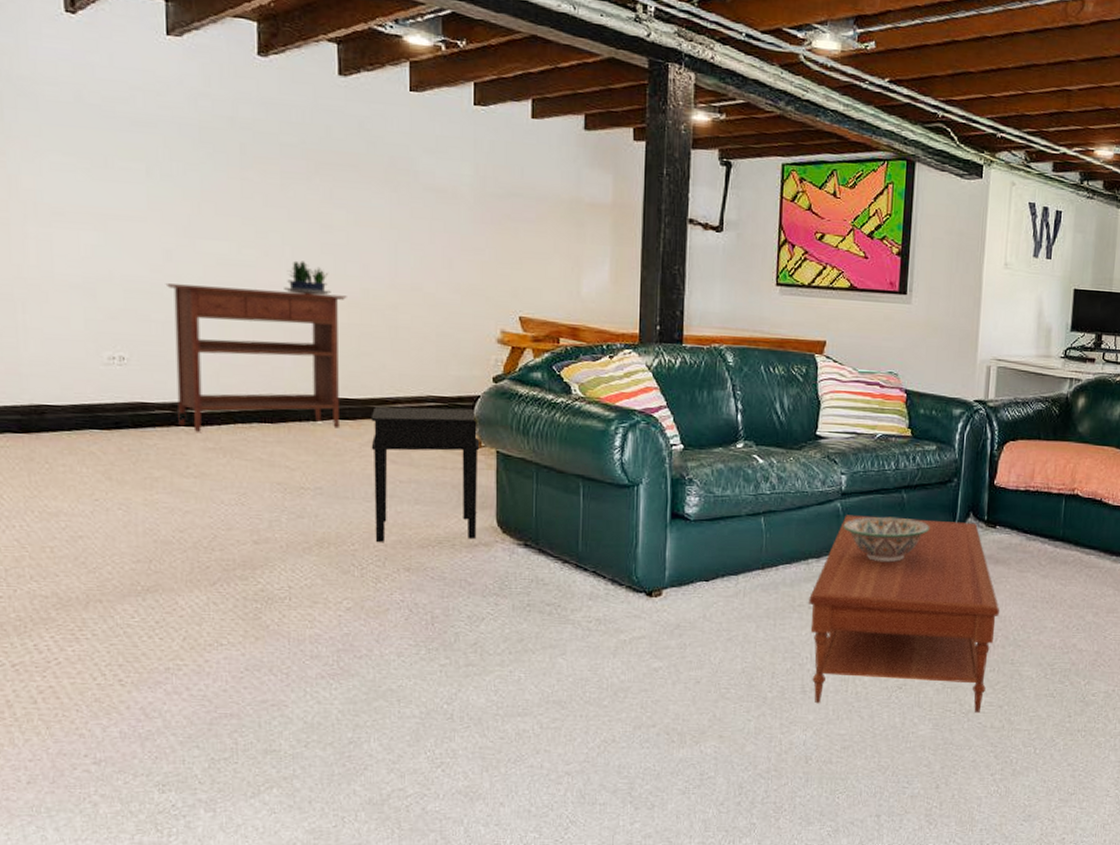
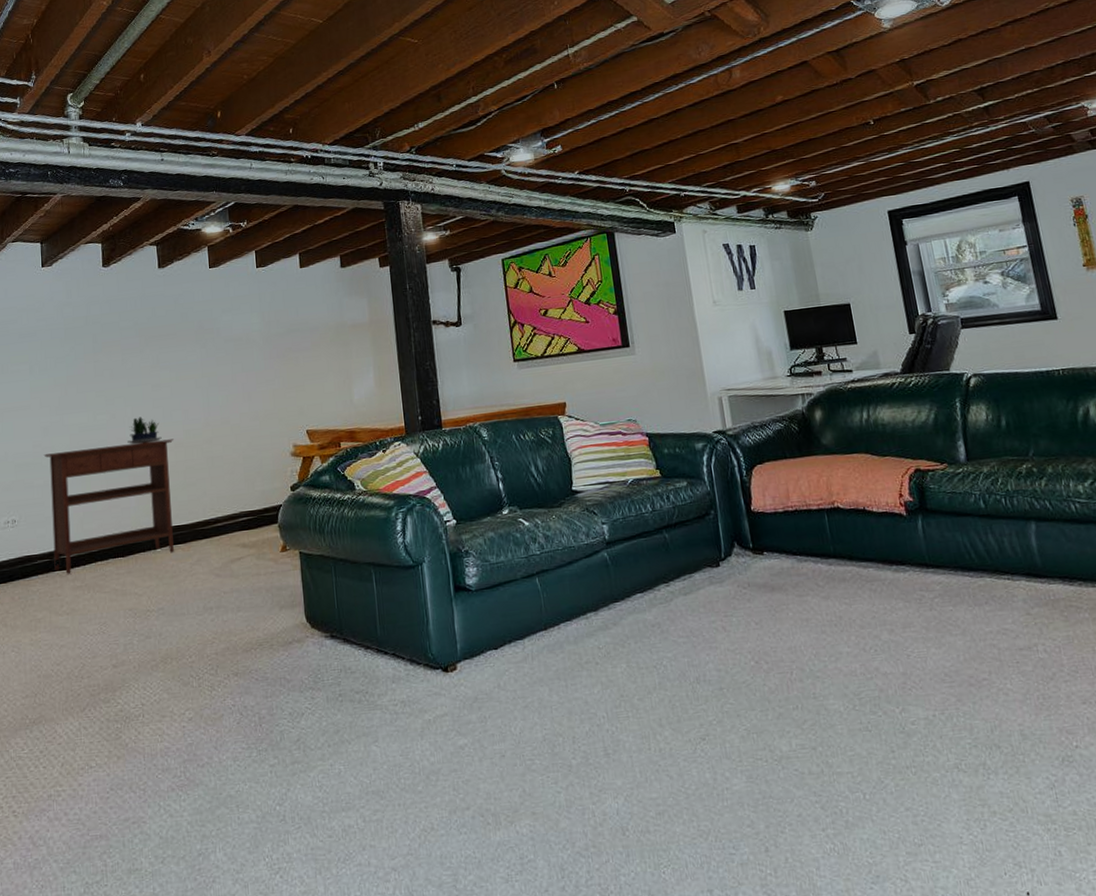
side table: present [371,406,480,543] -> none [197,517,290,653]
coffee table: present [809,515,999,714] -> none [594,552,794,767]
decorative bowl: present [843,516,929,563] -> none [613,557,697,607]

